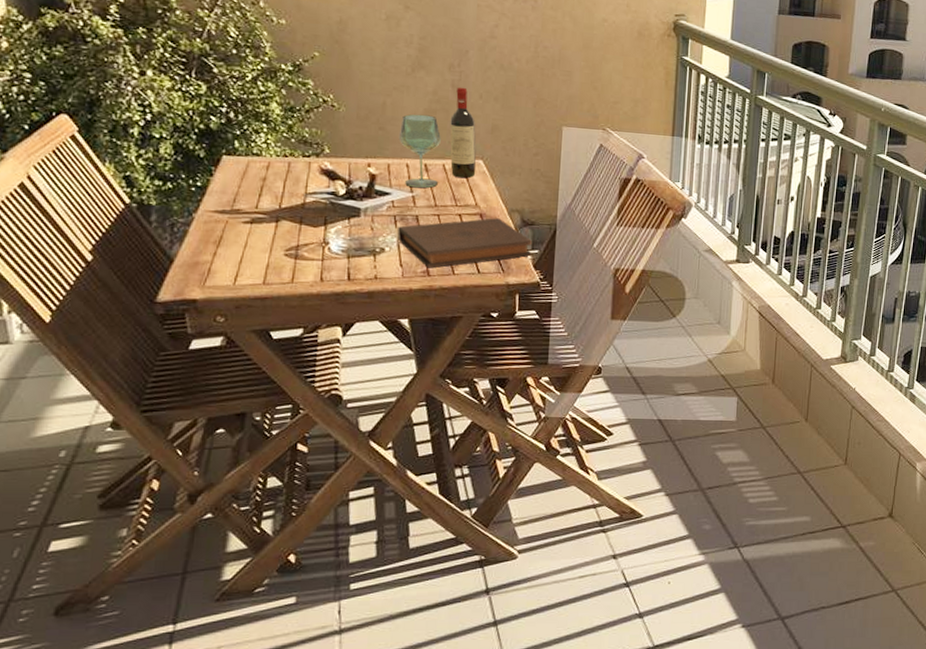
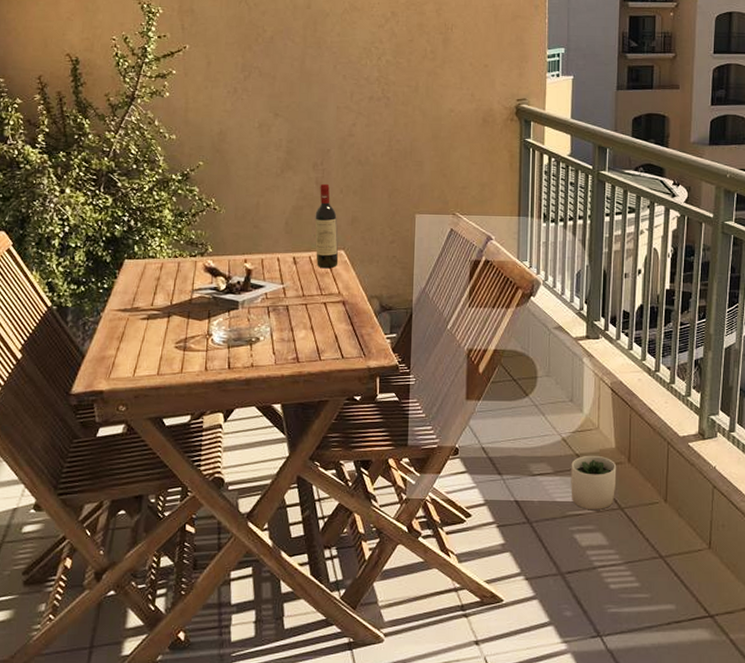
book: present [397,218,532,268] -> none [270,305,391,355]
wine glass: present [398,114,442,189] -> none [270,211,308,280]
planter: none [714,376,761,429] -> present [571,455,617,511]

